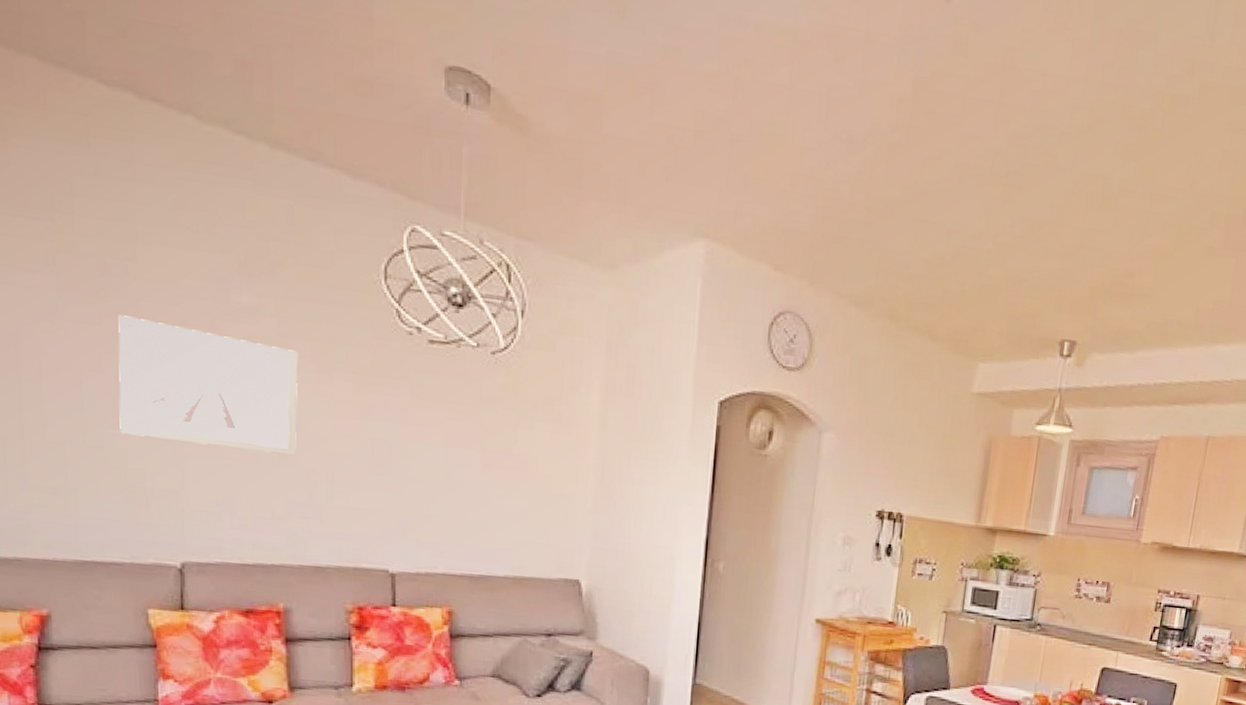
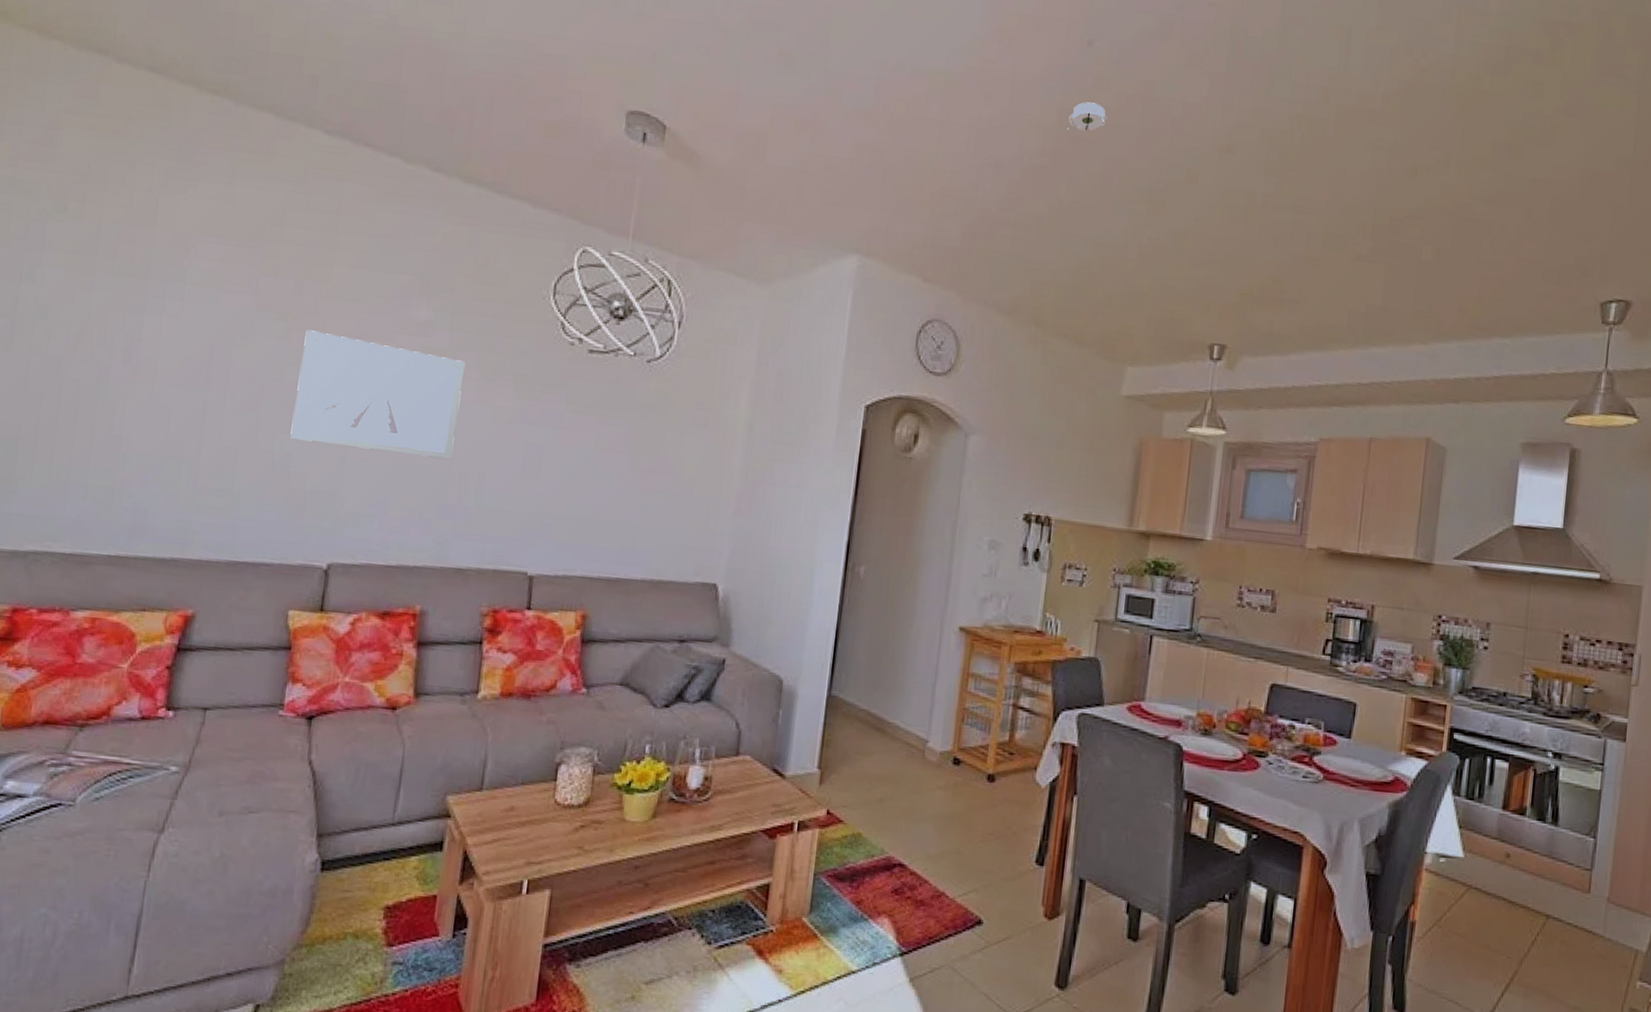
smoke detector: none [922,70,965,104] -> present [1066,102,1107,131]

